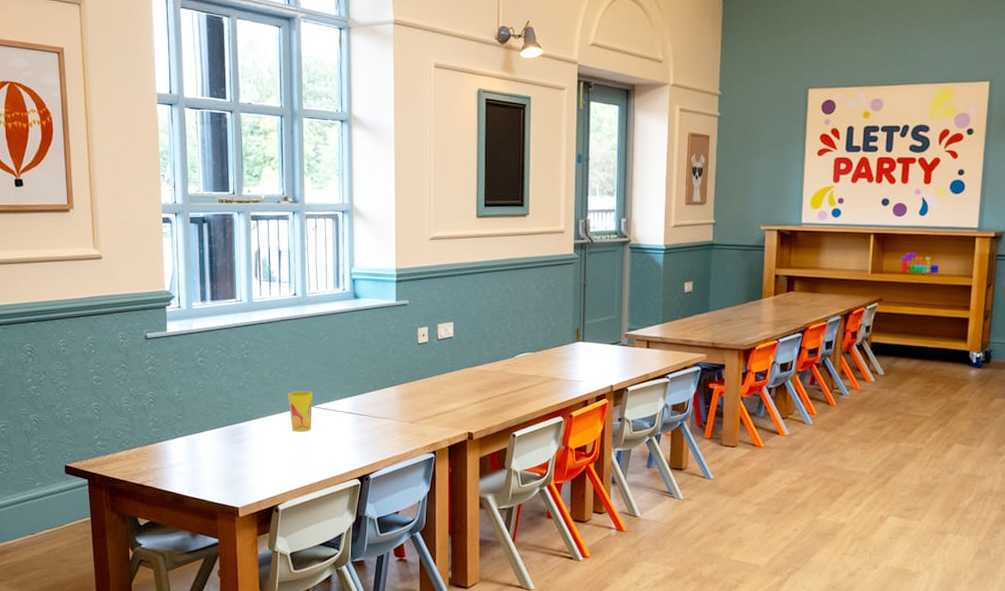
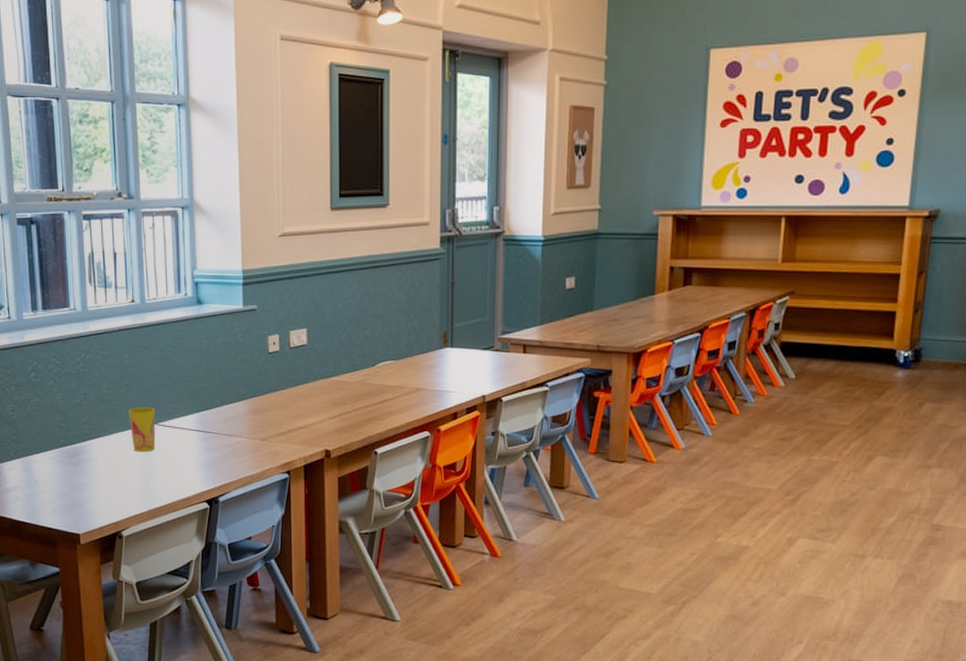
toy blocks: present [901,252,938,274] -> none [817,237,861,261]

